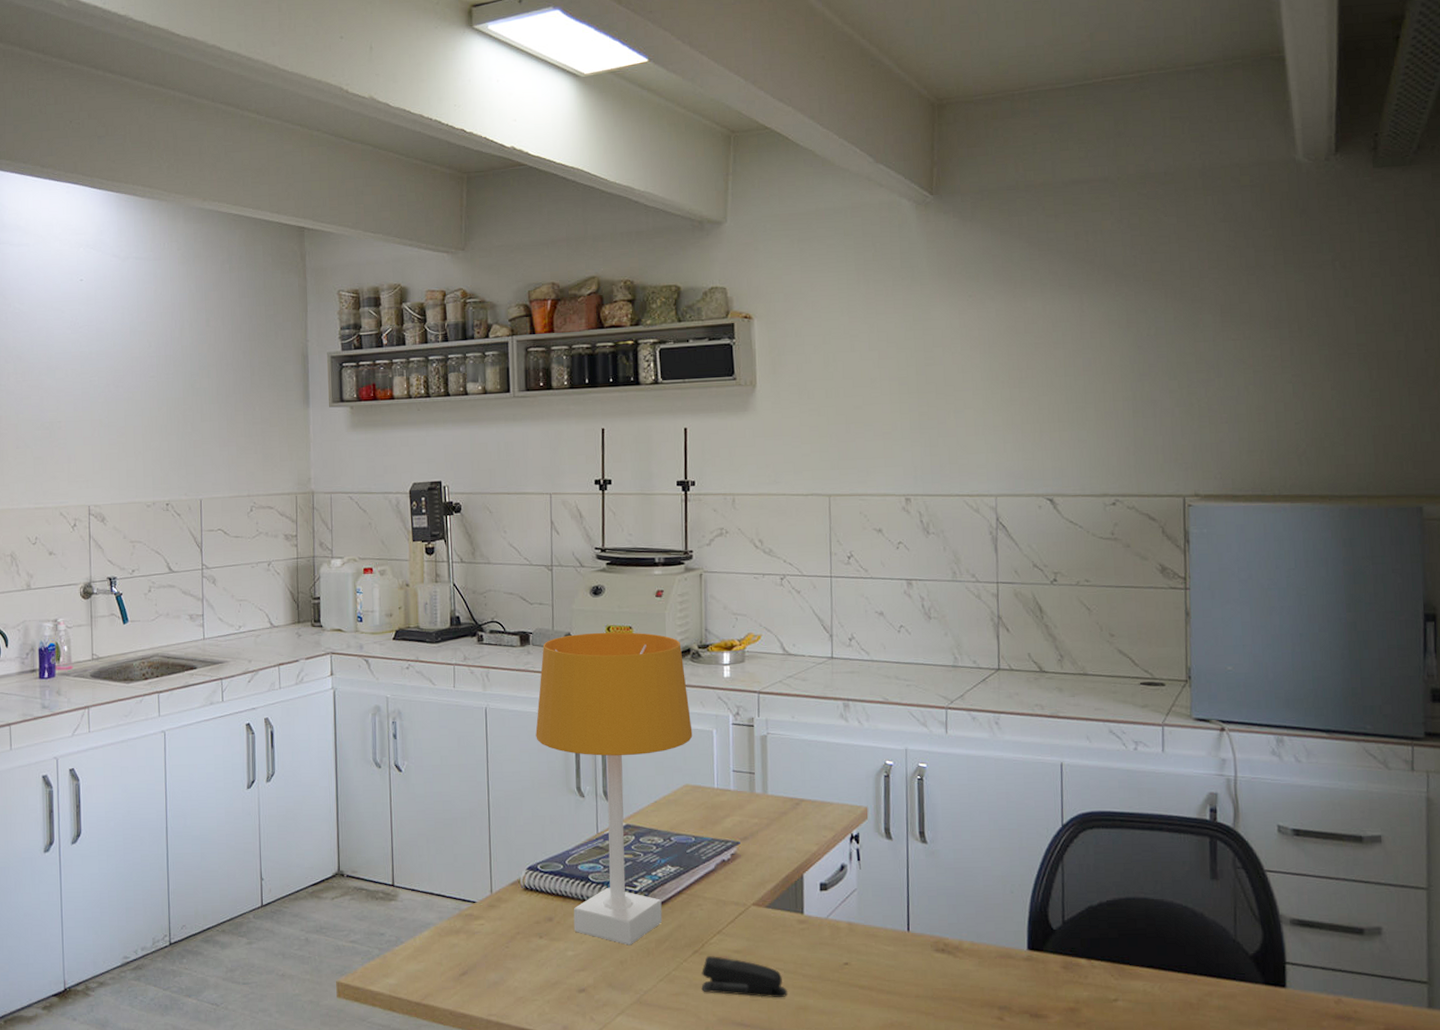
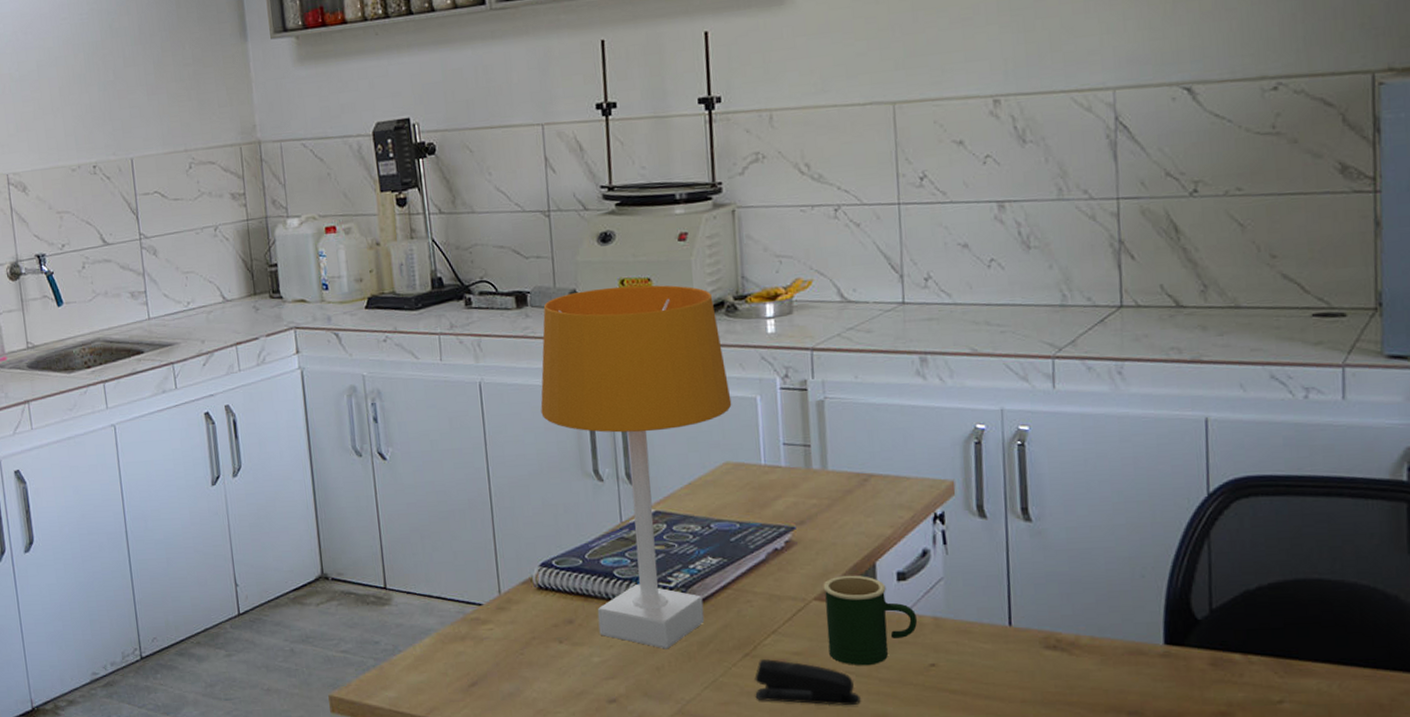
mug: none [760,884,836,964] -> present [823,575,918,666]

